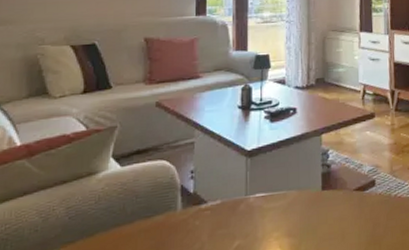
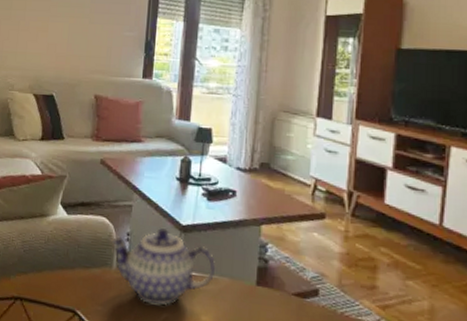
teapot: none [174,158,284,236] -> present [111,228,216,306]

